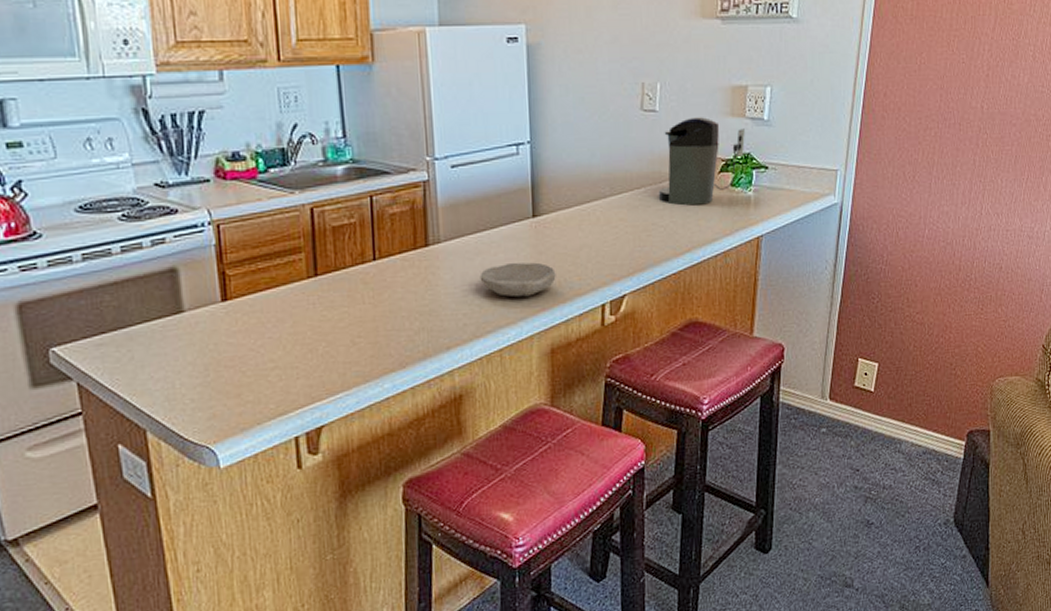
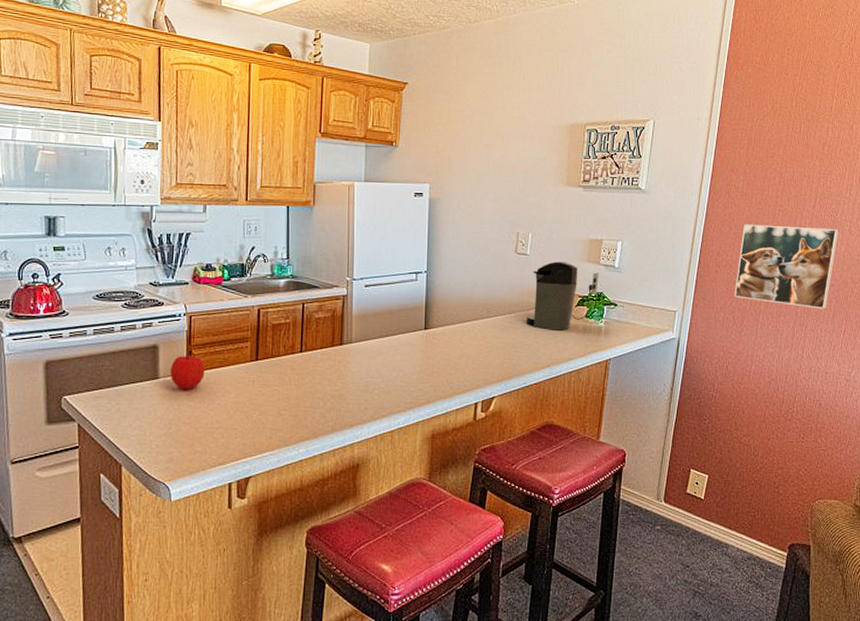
fruit: none [198,275,247,324] -> present [170,354,205,390]
bowl: present [479,262,556,297] -> none [380,363,440,391]
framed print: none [904,55,1022,155] -> present [734,224,839,309]

